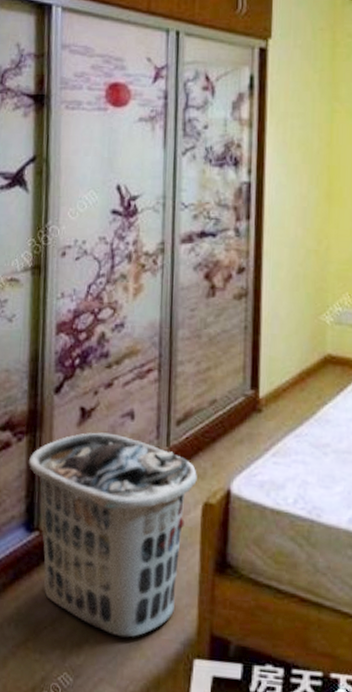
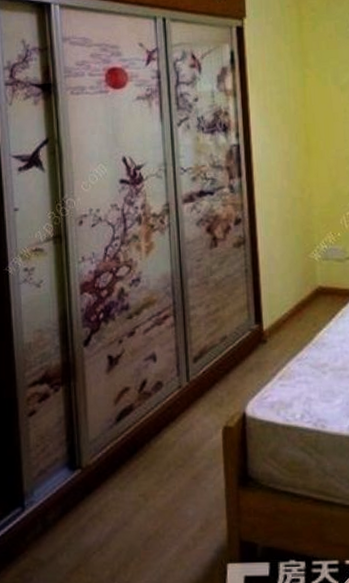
clothes hamper: present [28,432,197,638] -> none [66,375,216,553]

